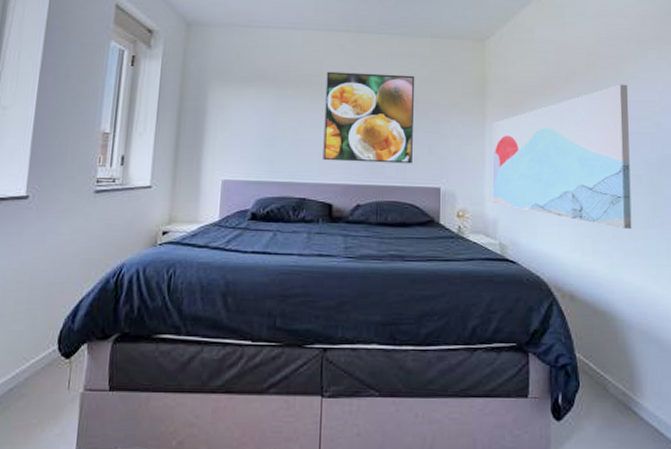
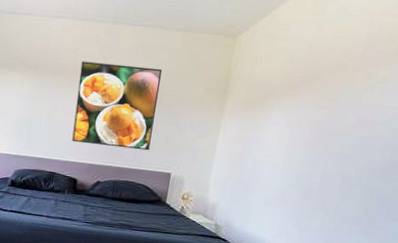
wall art: present [492,84,632,229] -> none [215,88,375,223]

